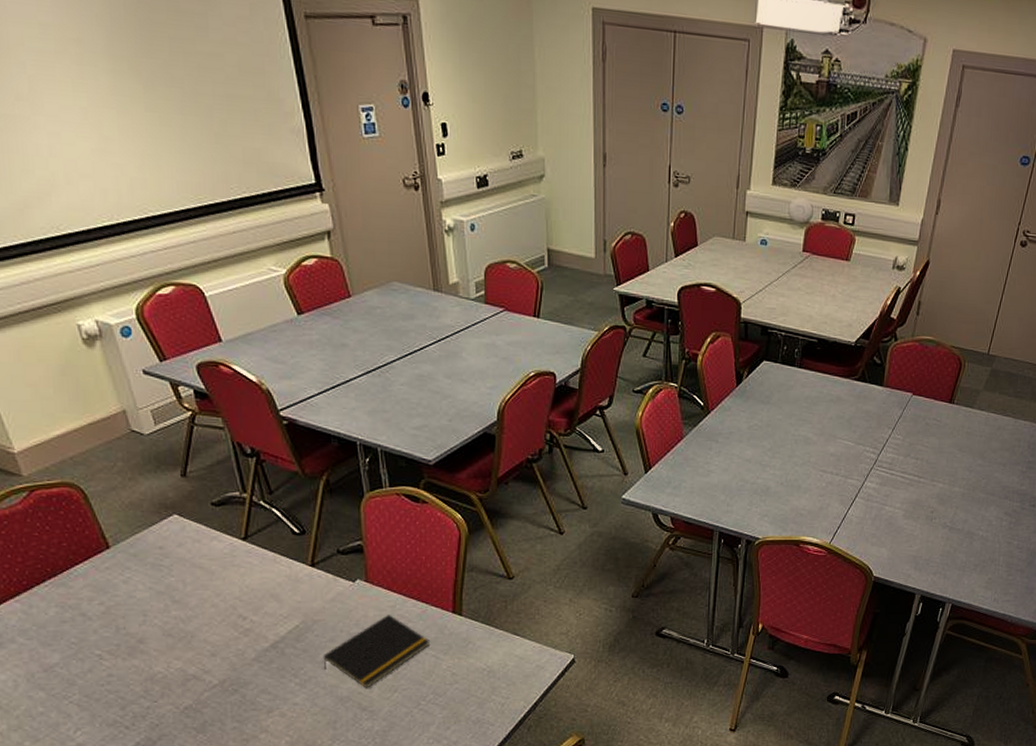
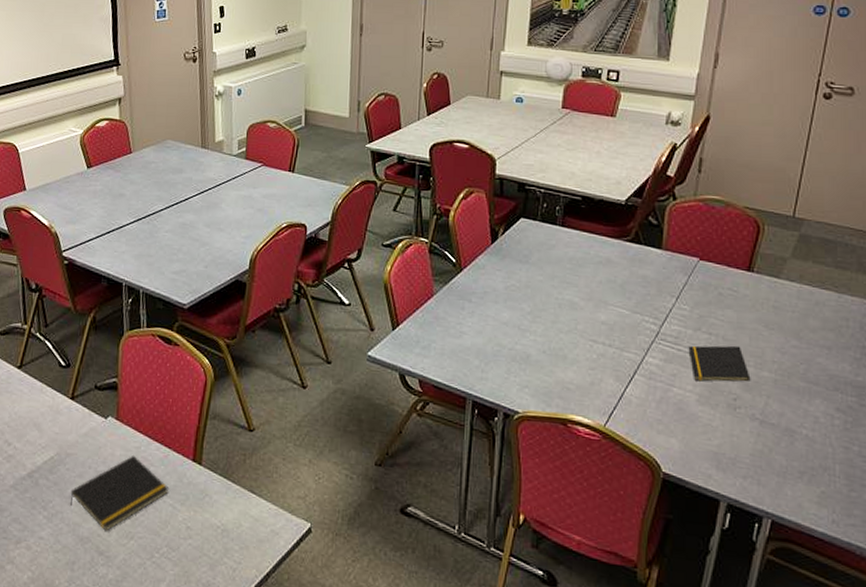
notepad: none [899,467,945,499] -> present [688,345,751,382]

